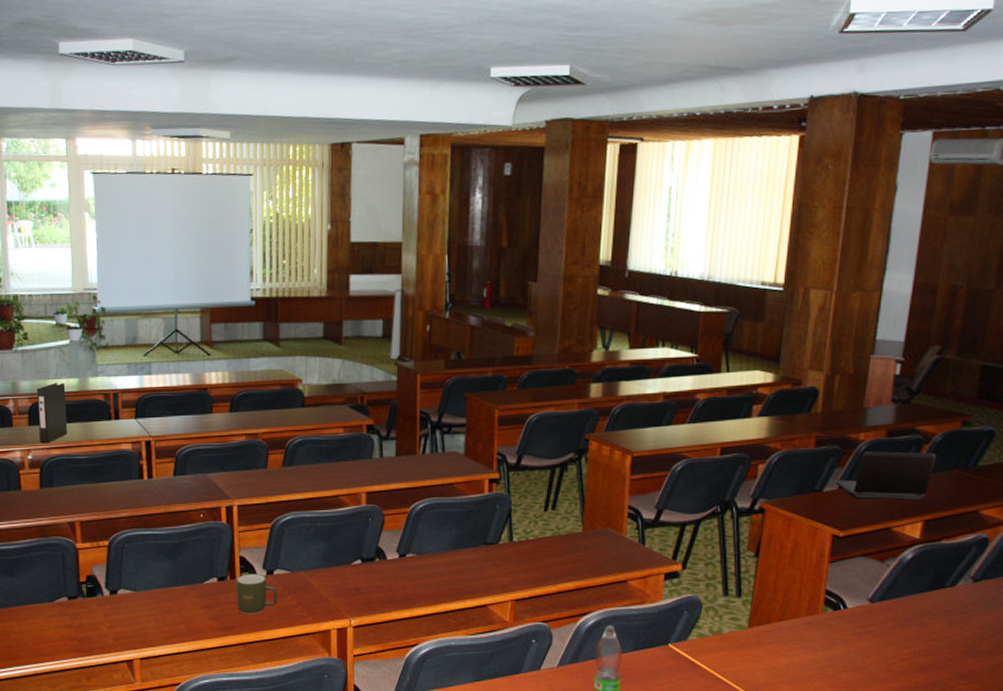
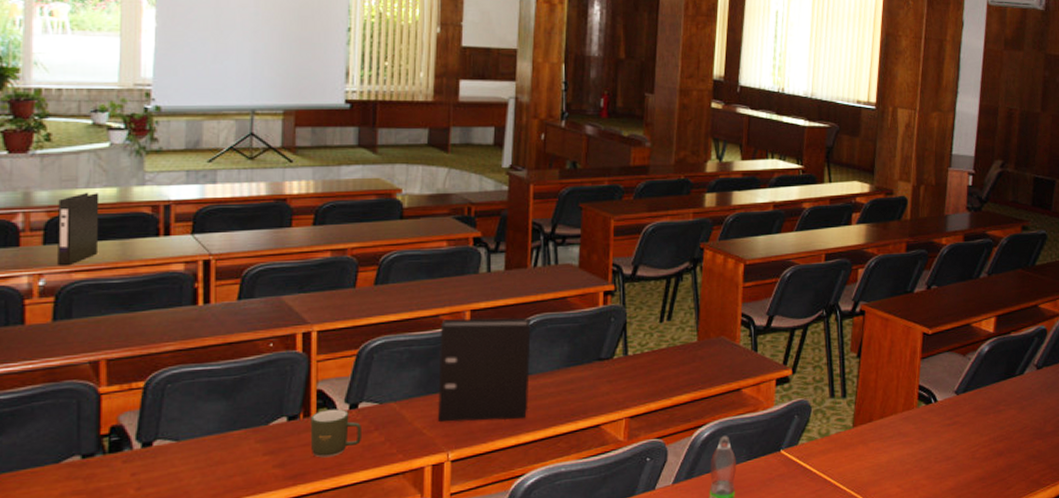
binder: none [339,499,421,595] -> present [437,317,531,422]
laptop computer: present [835,451,937,500] -> none [924,254,1004,298]

